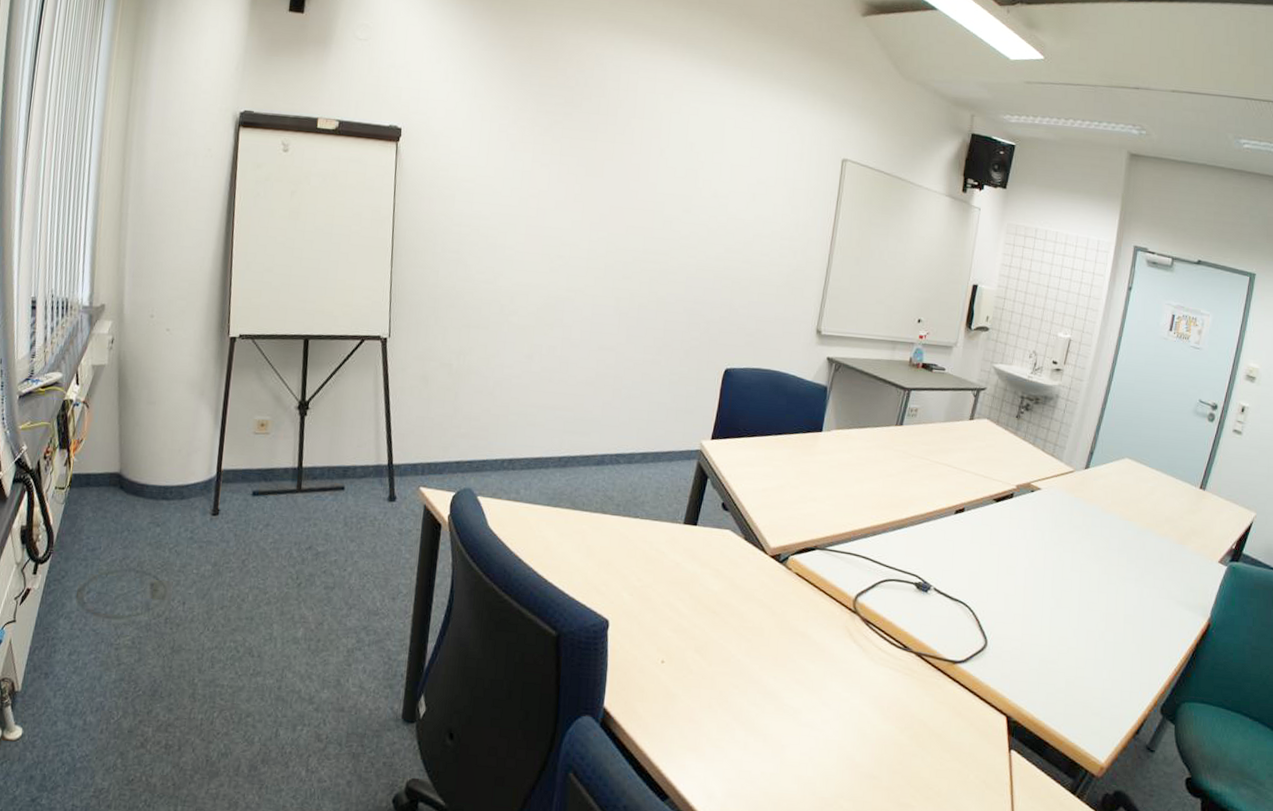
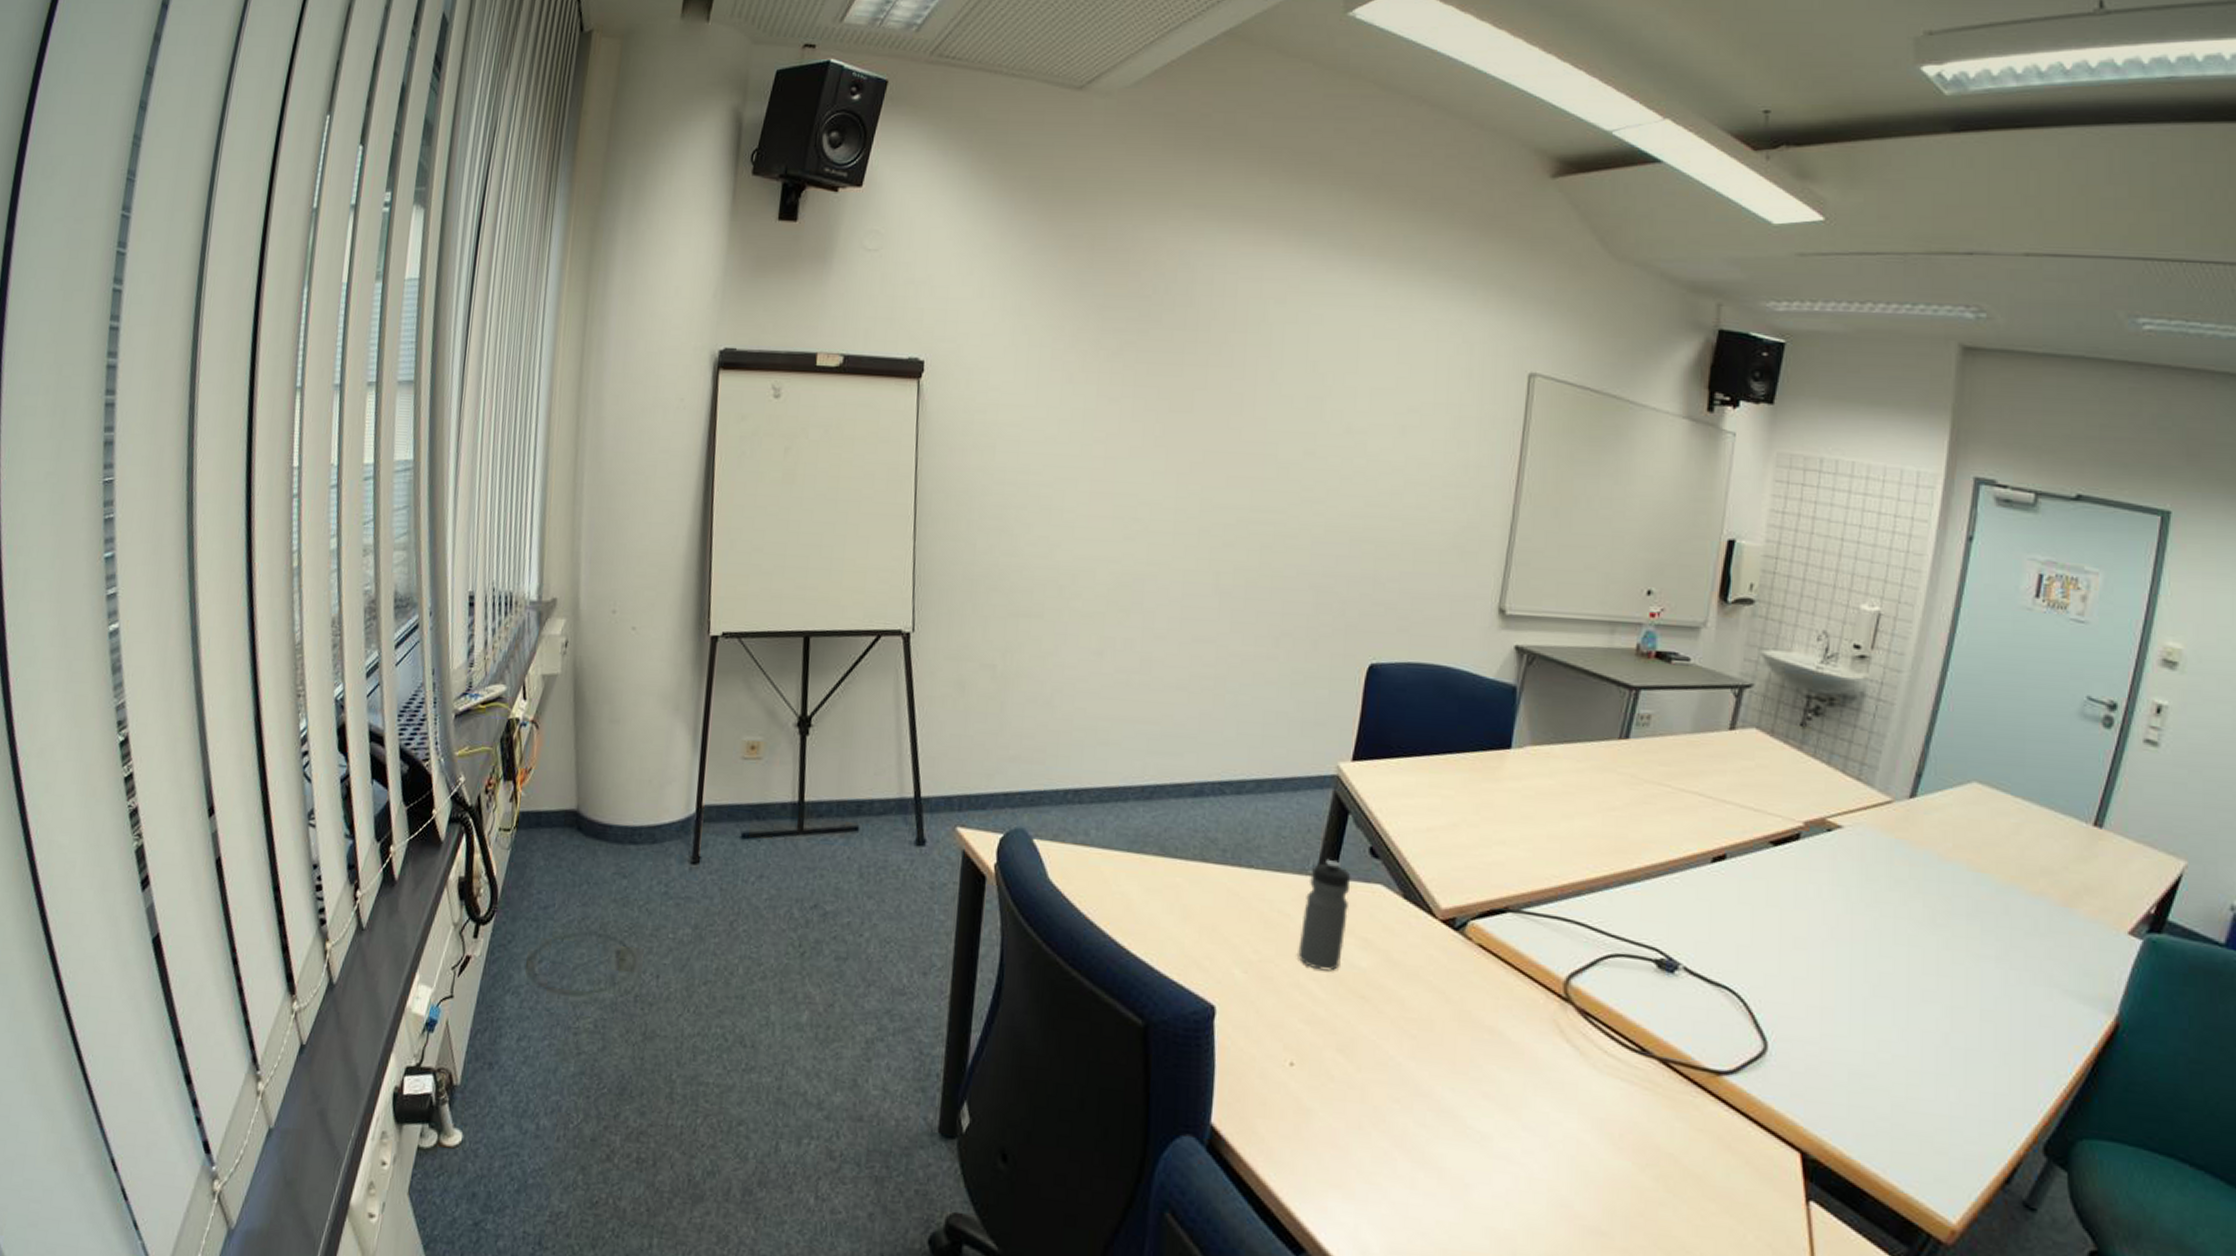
water bottle: none [669,511,709,594] -> present [1298,858,1351,971]

